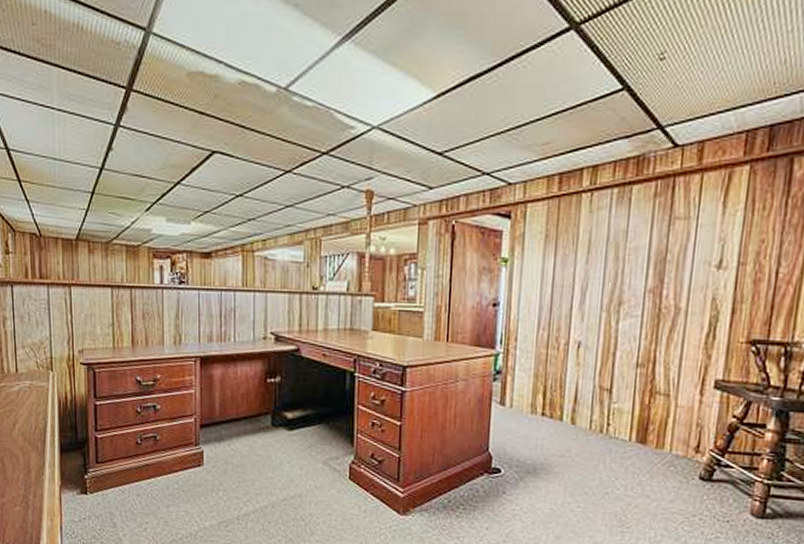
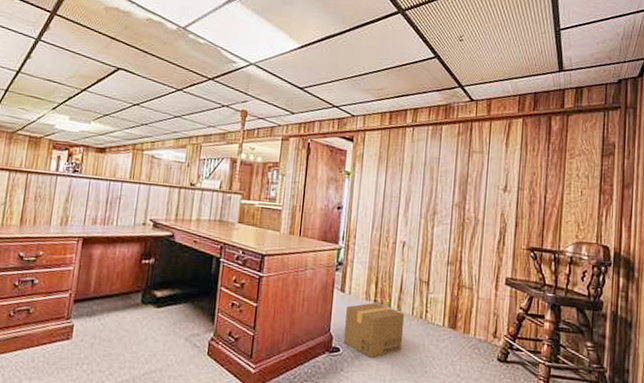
cardboard box: none [505,415,581,479] -> present [344,302,405,358]

